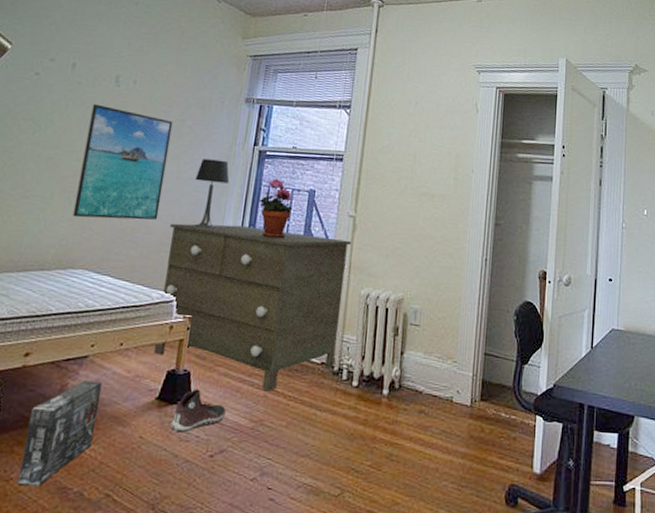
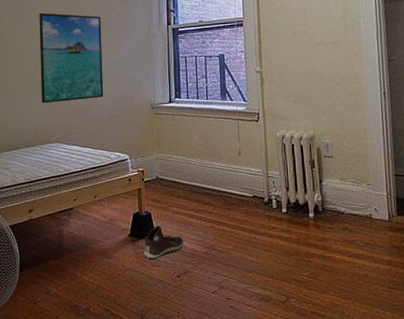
box: present [17,381,103,486] -> none [42,226,89,306]
dresser: present [154,223,352,392] -> none [114,92,264,223]
table lamp: present [195,158,230,229] -> none [126,41,153,99]
potted plant: present [259,179,292,239] -> none [180,50,208,100]

